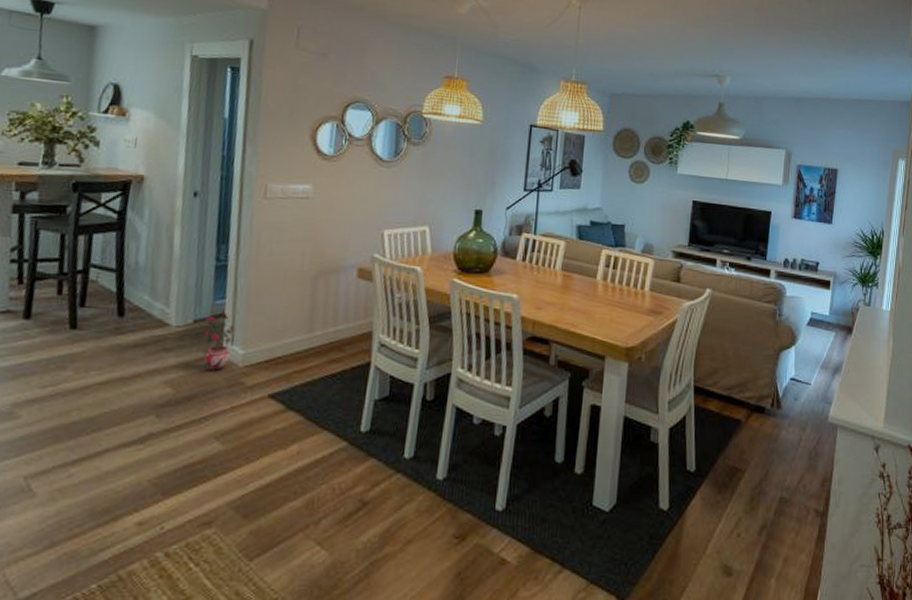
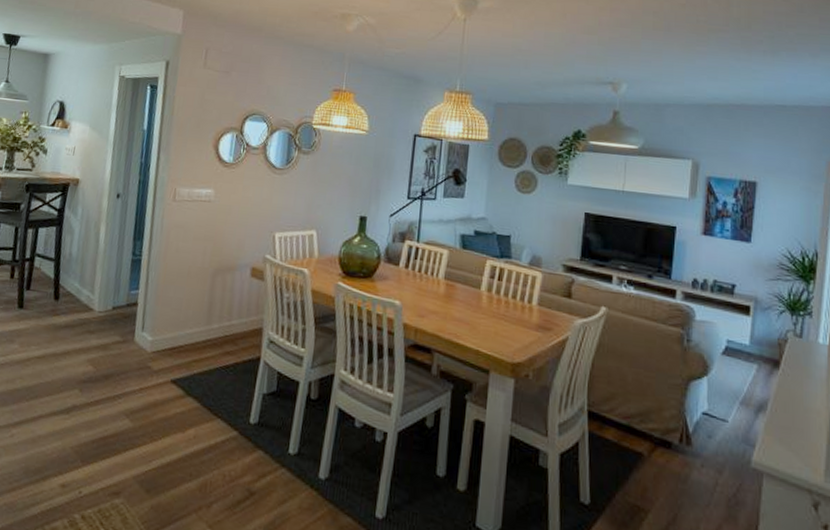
potted plant: present [204,314,237,371] -> none [119,303,147,354]

